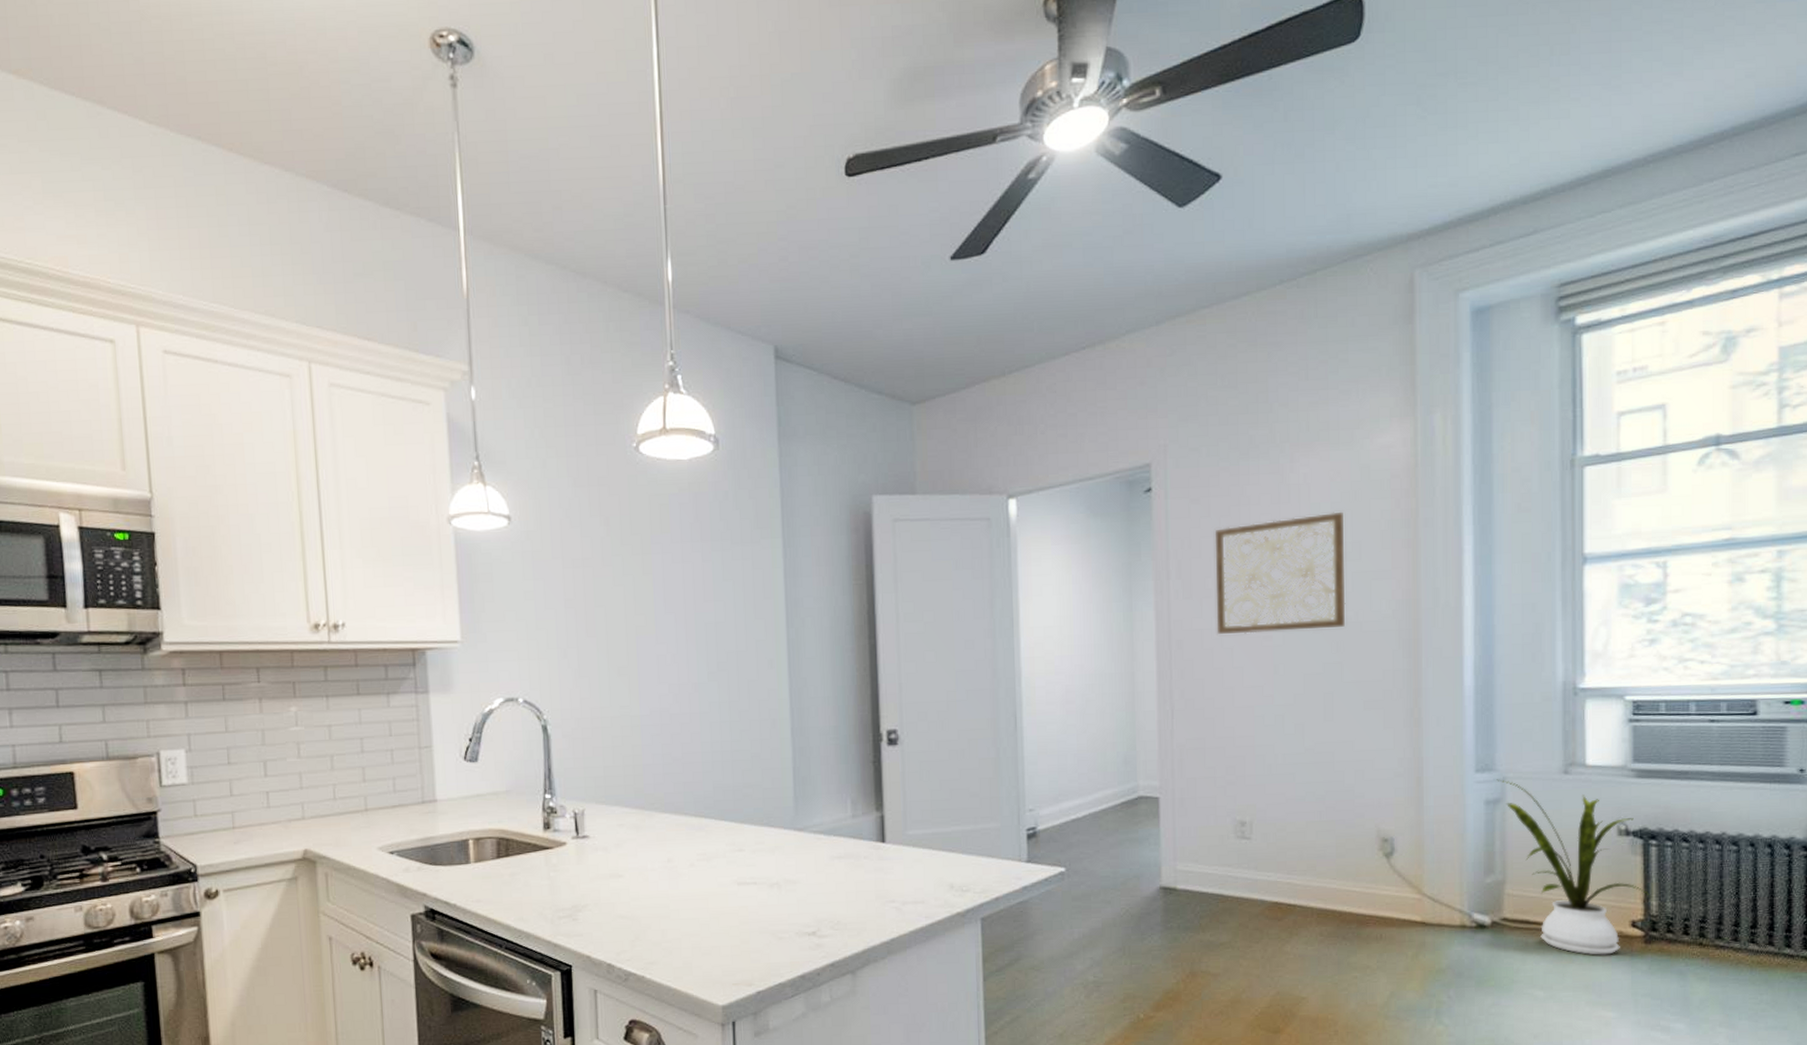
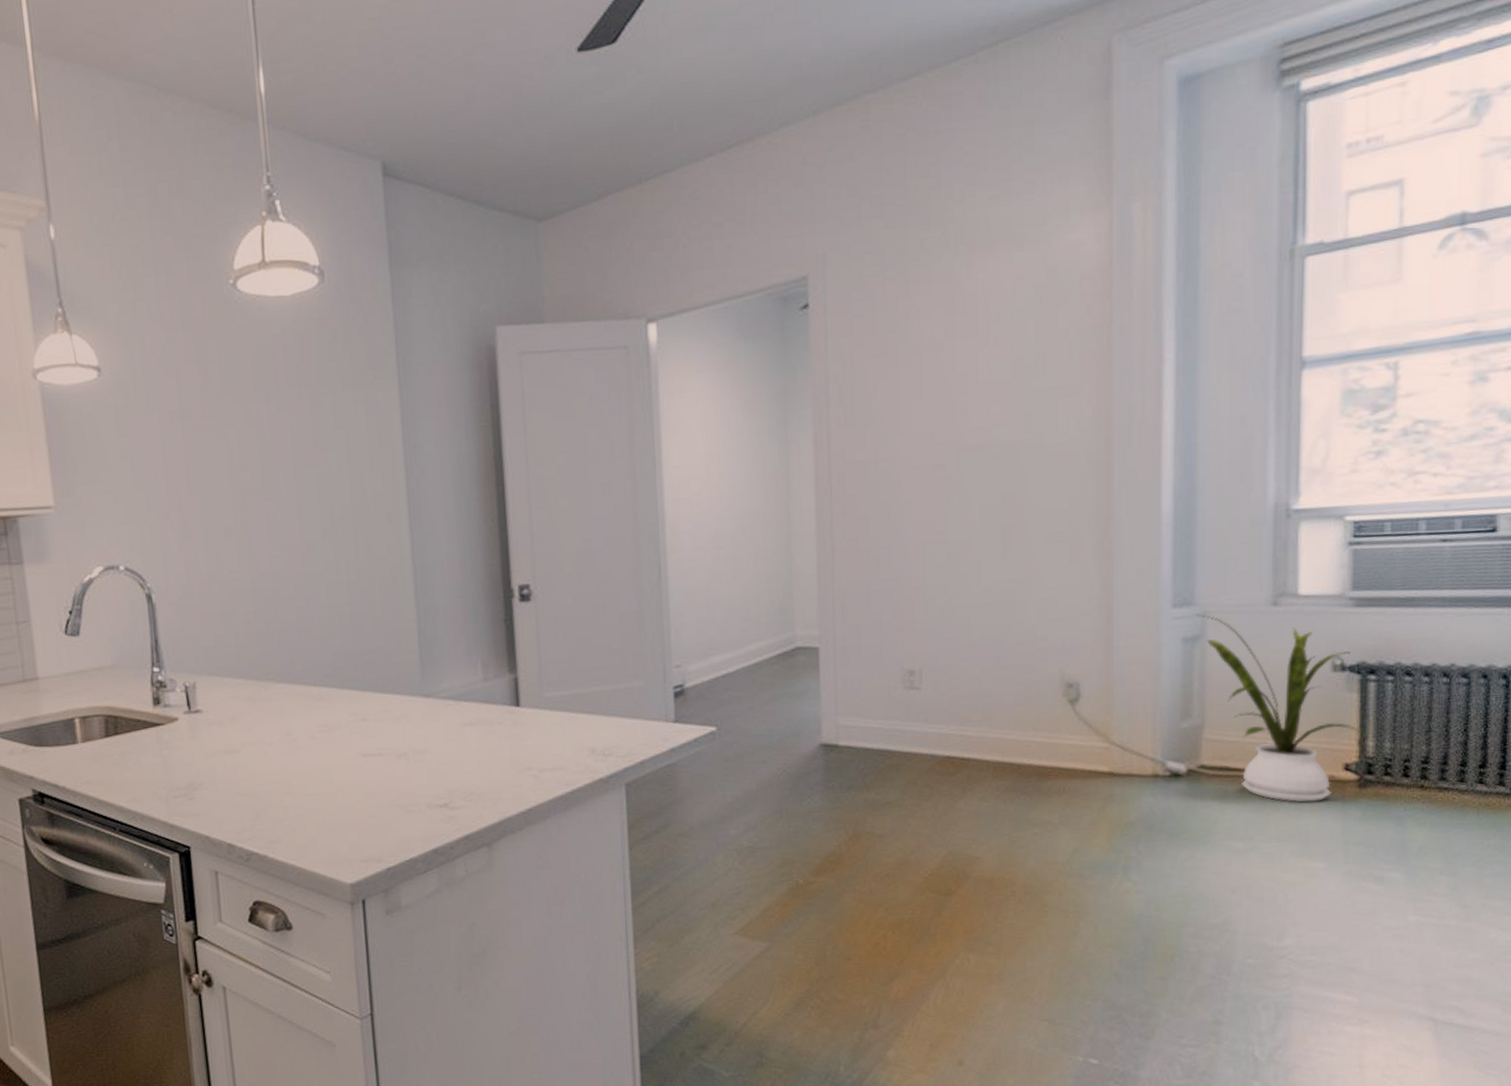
wall art: present [1214,511,1346,634] -> none [880,321,1028,465]

